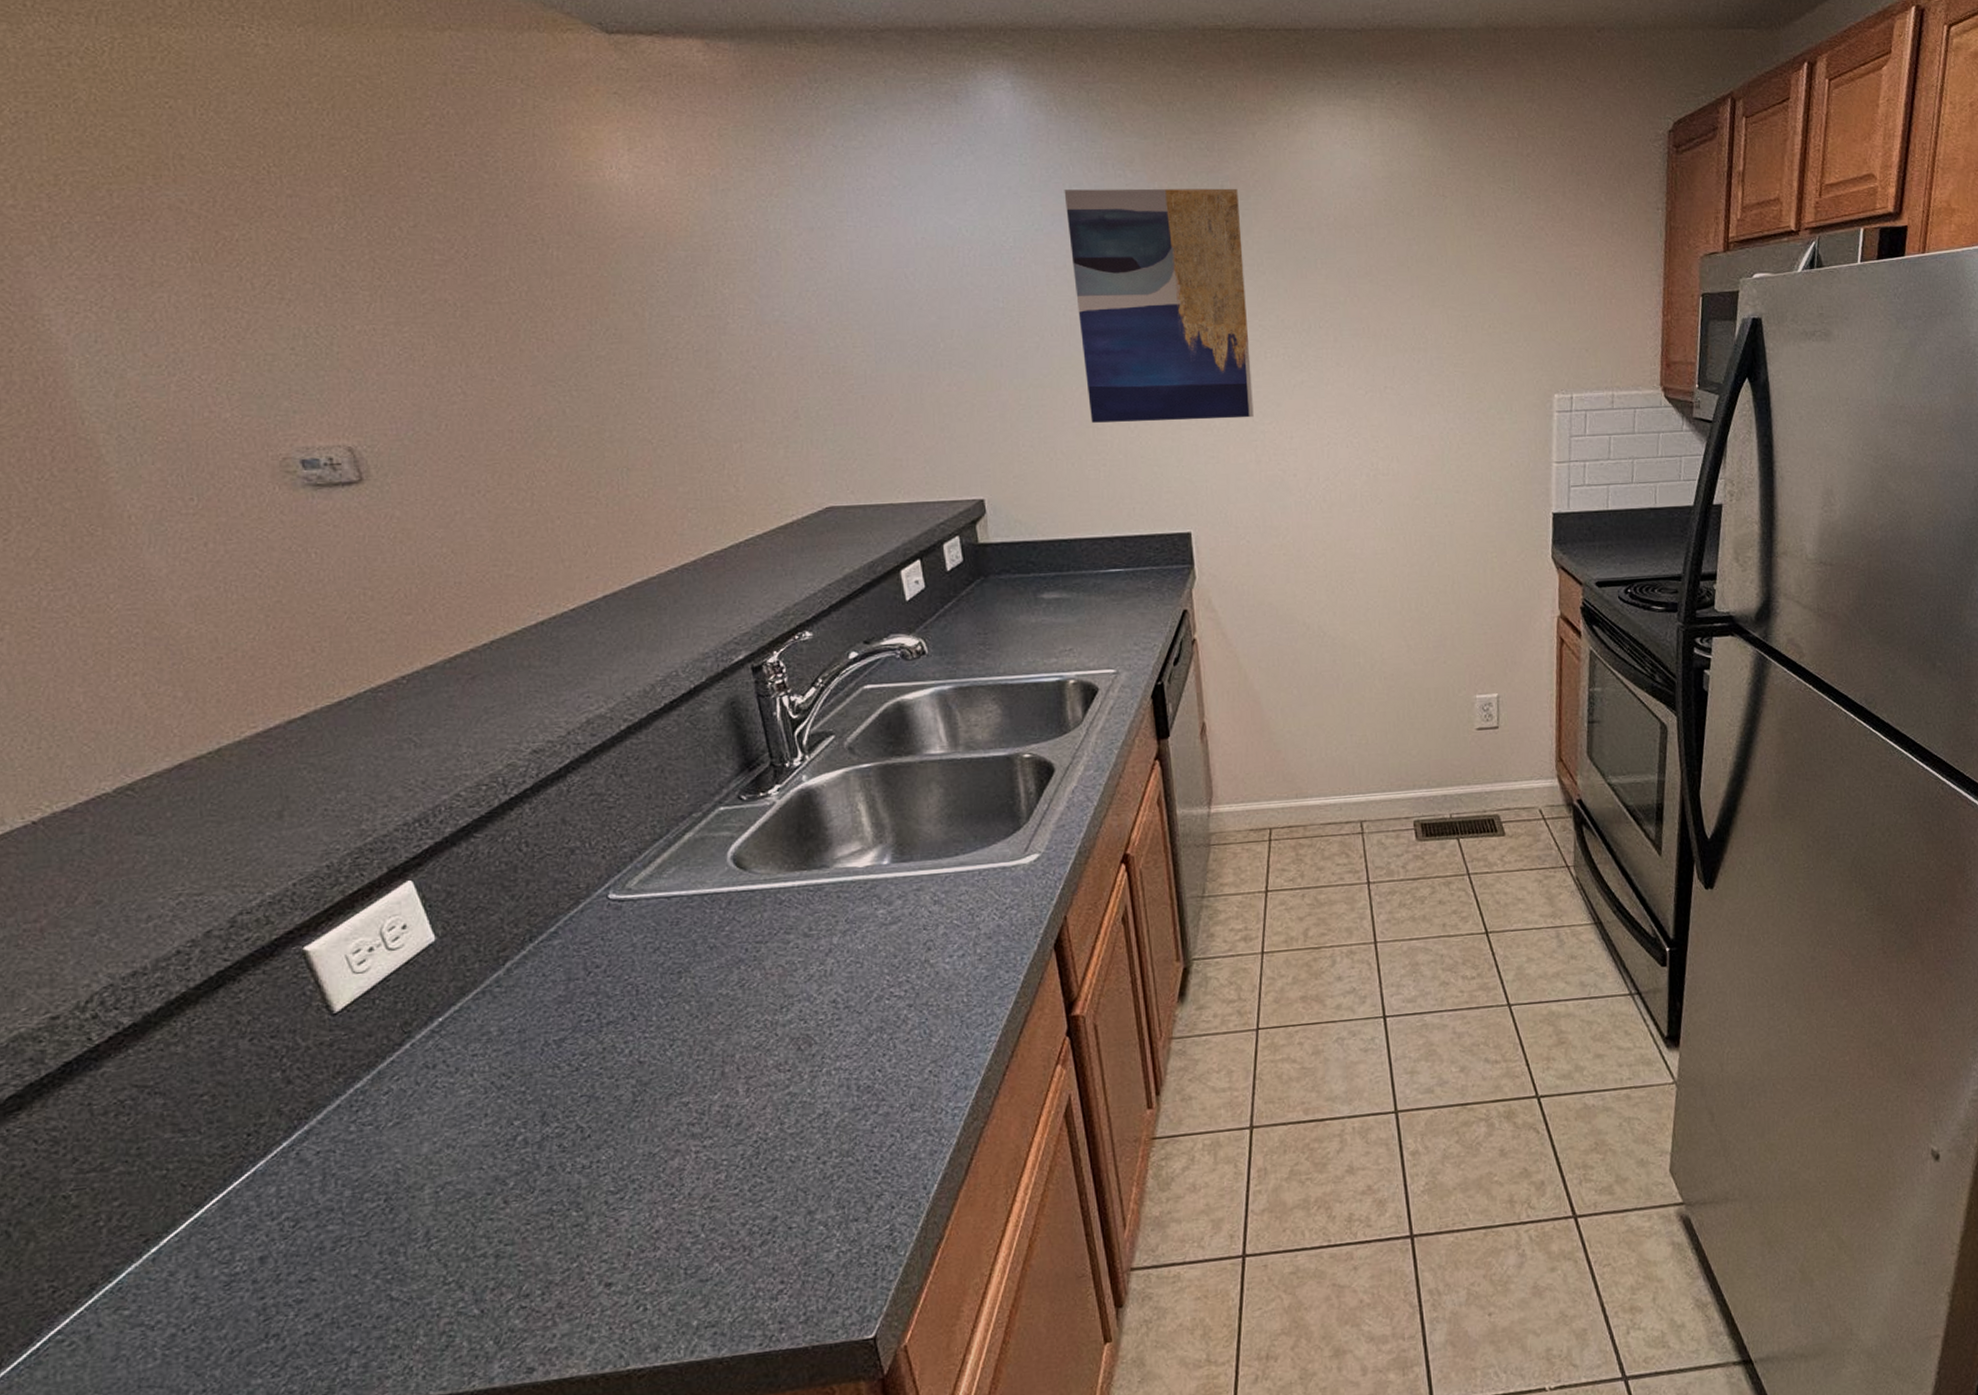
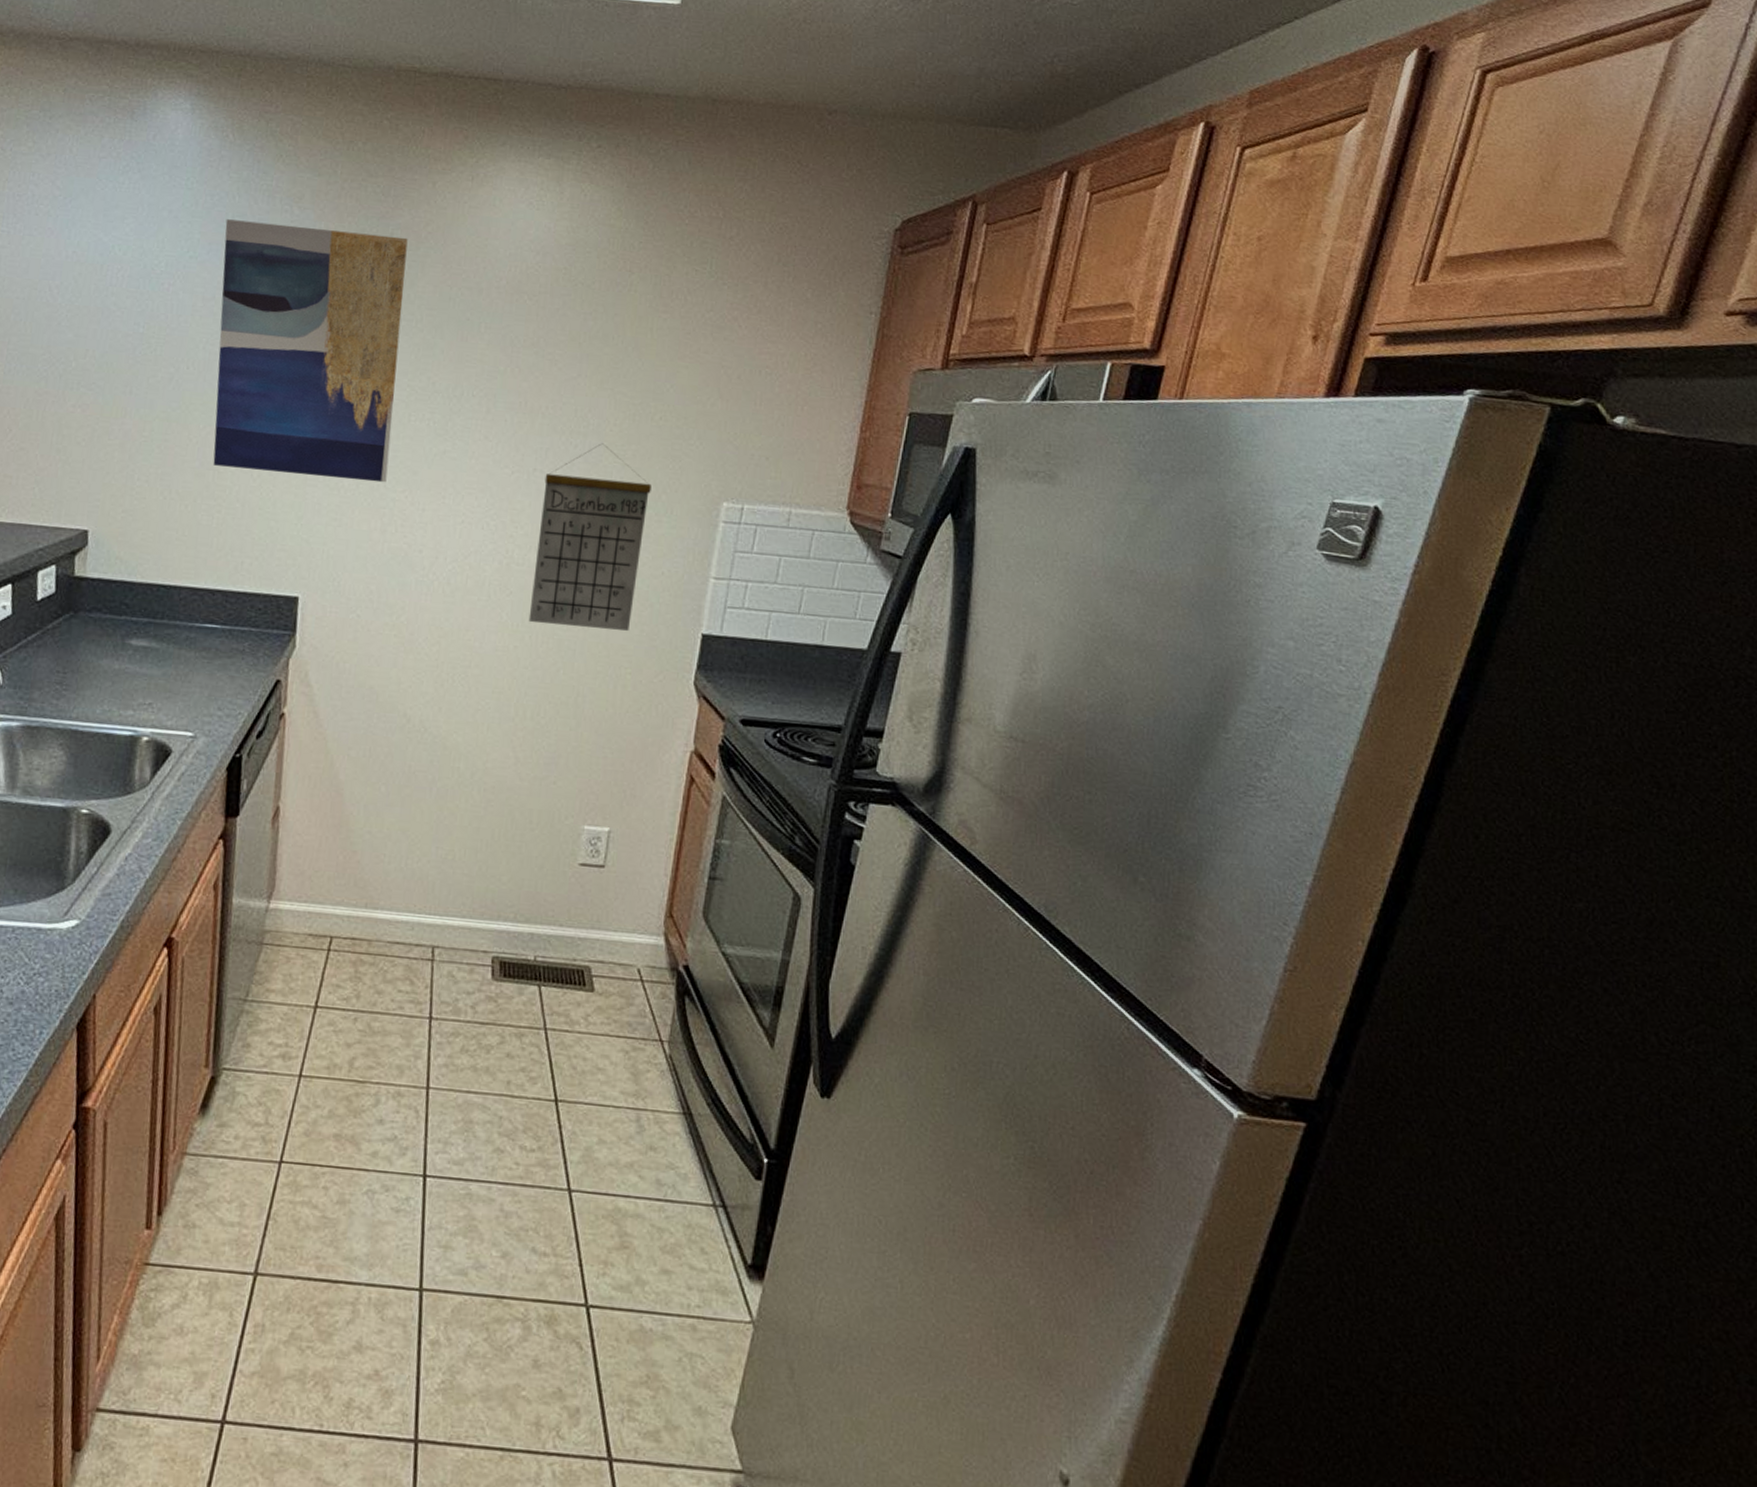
calendar: none [1395,355,1491,525] -> present [528,443,651,631]

